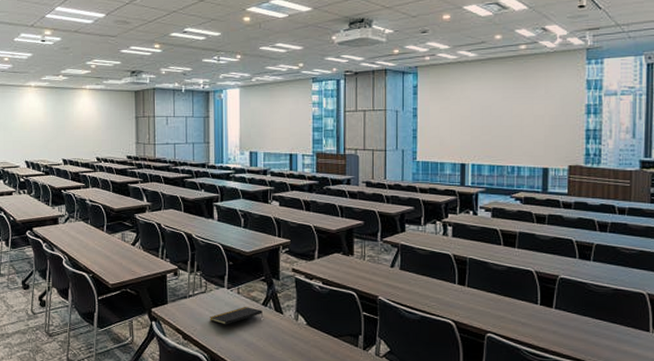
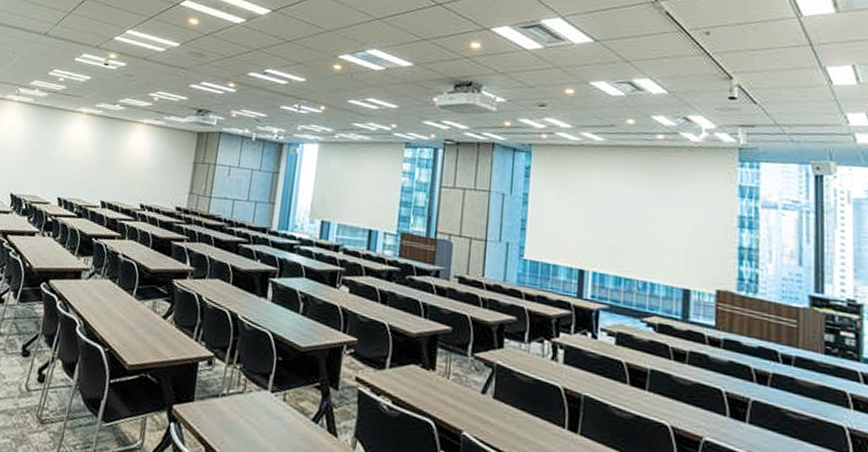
notepad: present [210,307,263,325] -> none [243,419,312,442]

